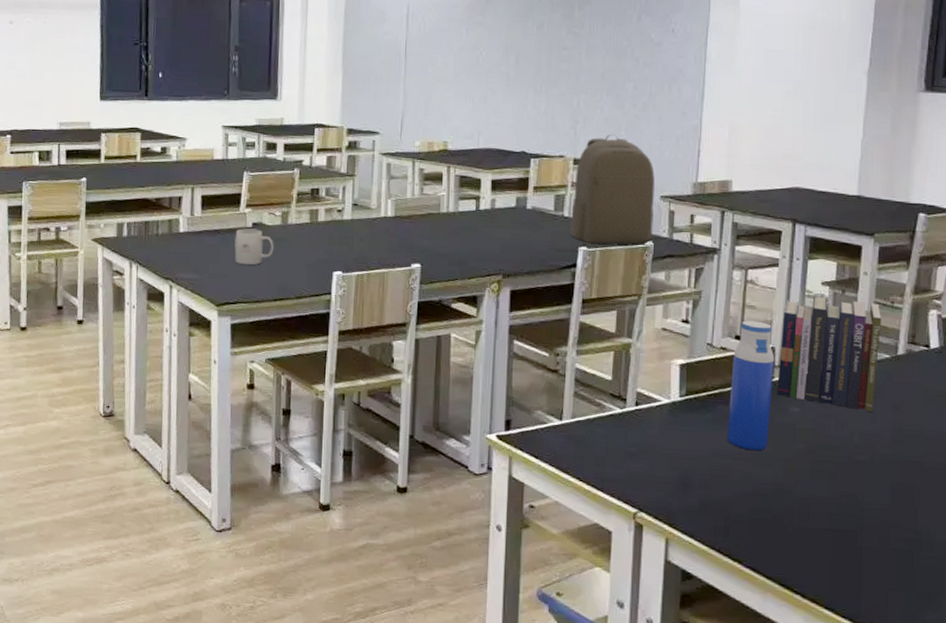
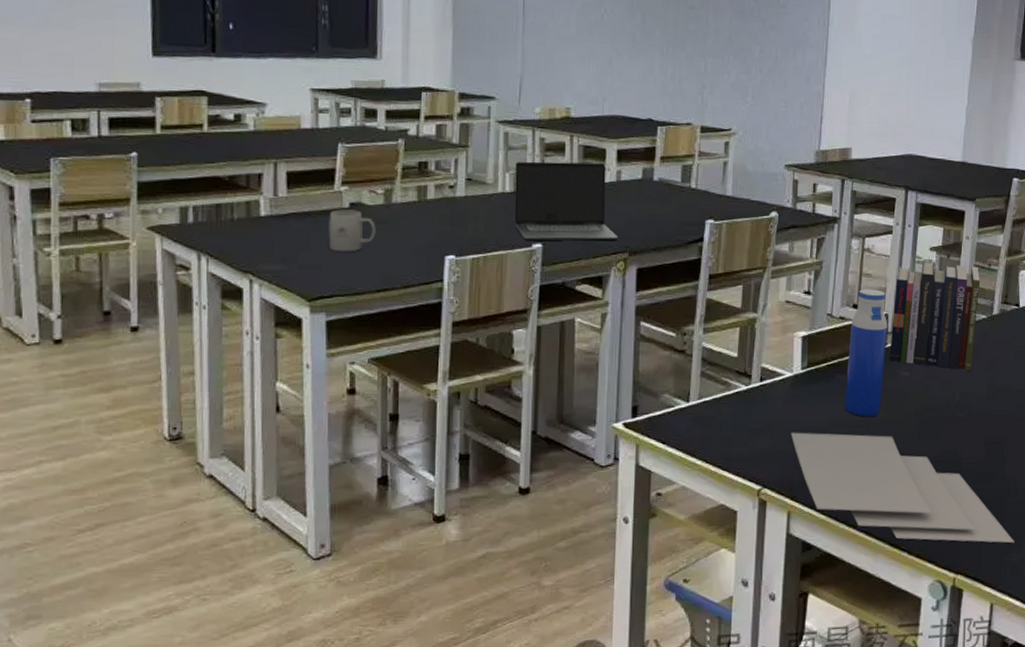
laptop: none [395,189,493,264] -> present [514,161,619,241]
backpack: present [570,134,655,246] -> none [697,100,780,217]
papers: none [668,459,930,601] -> present [790,432,1015,544]

